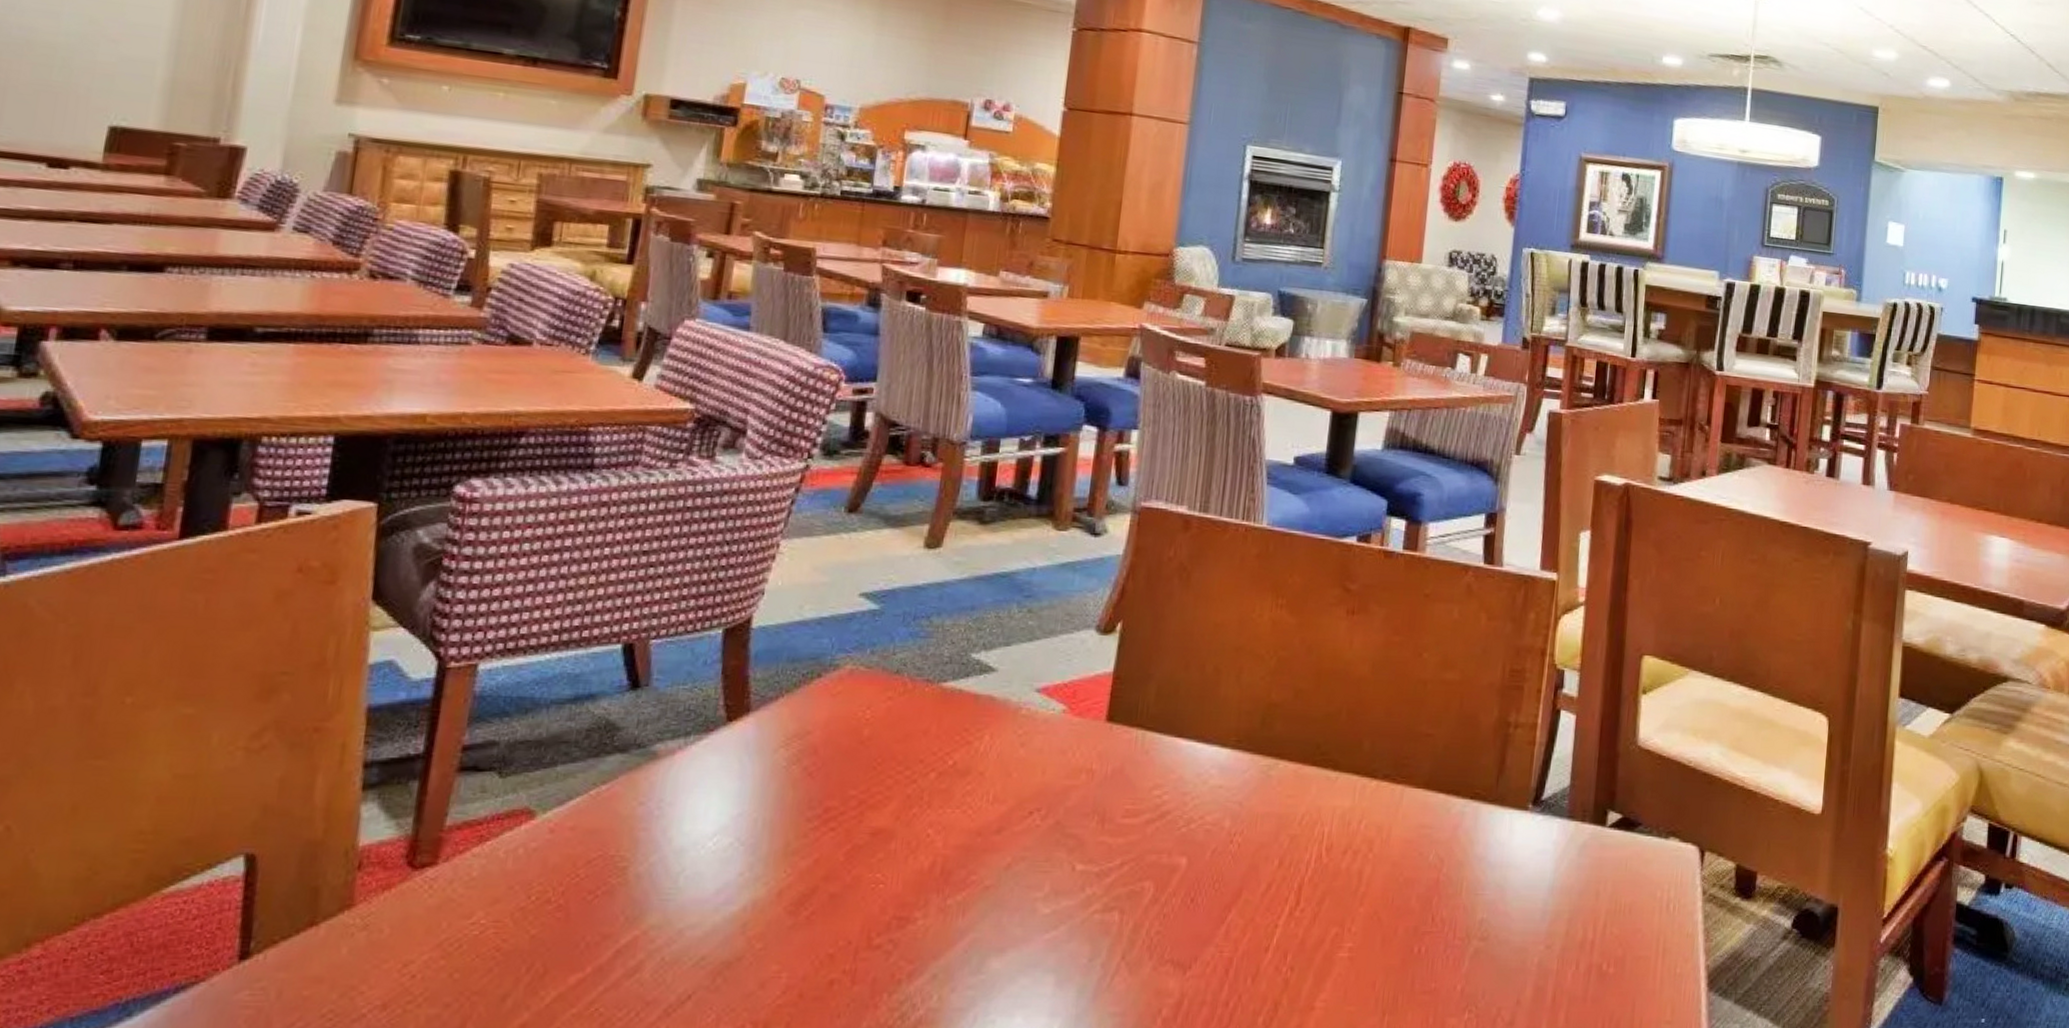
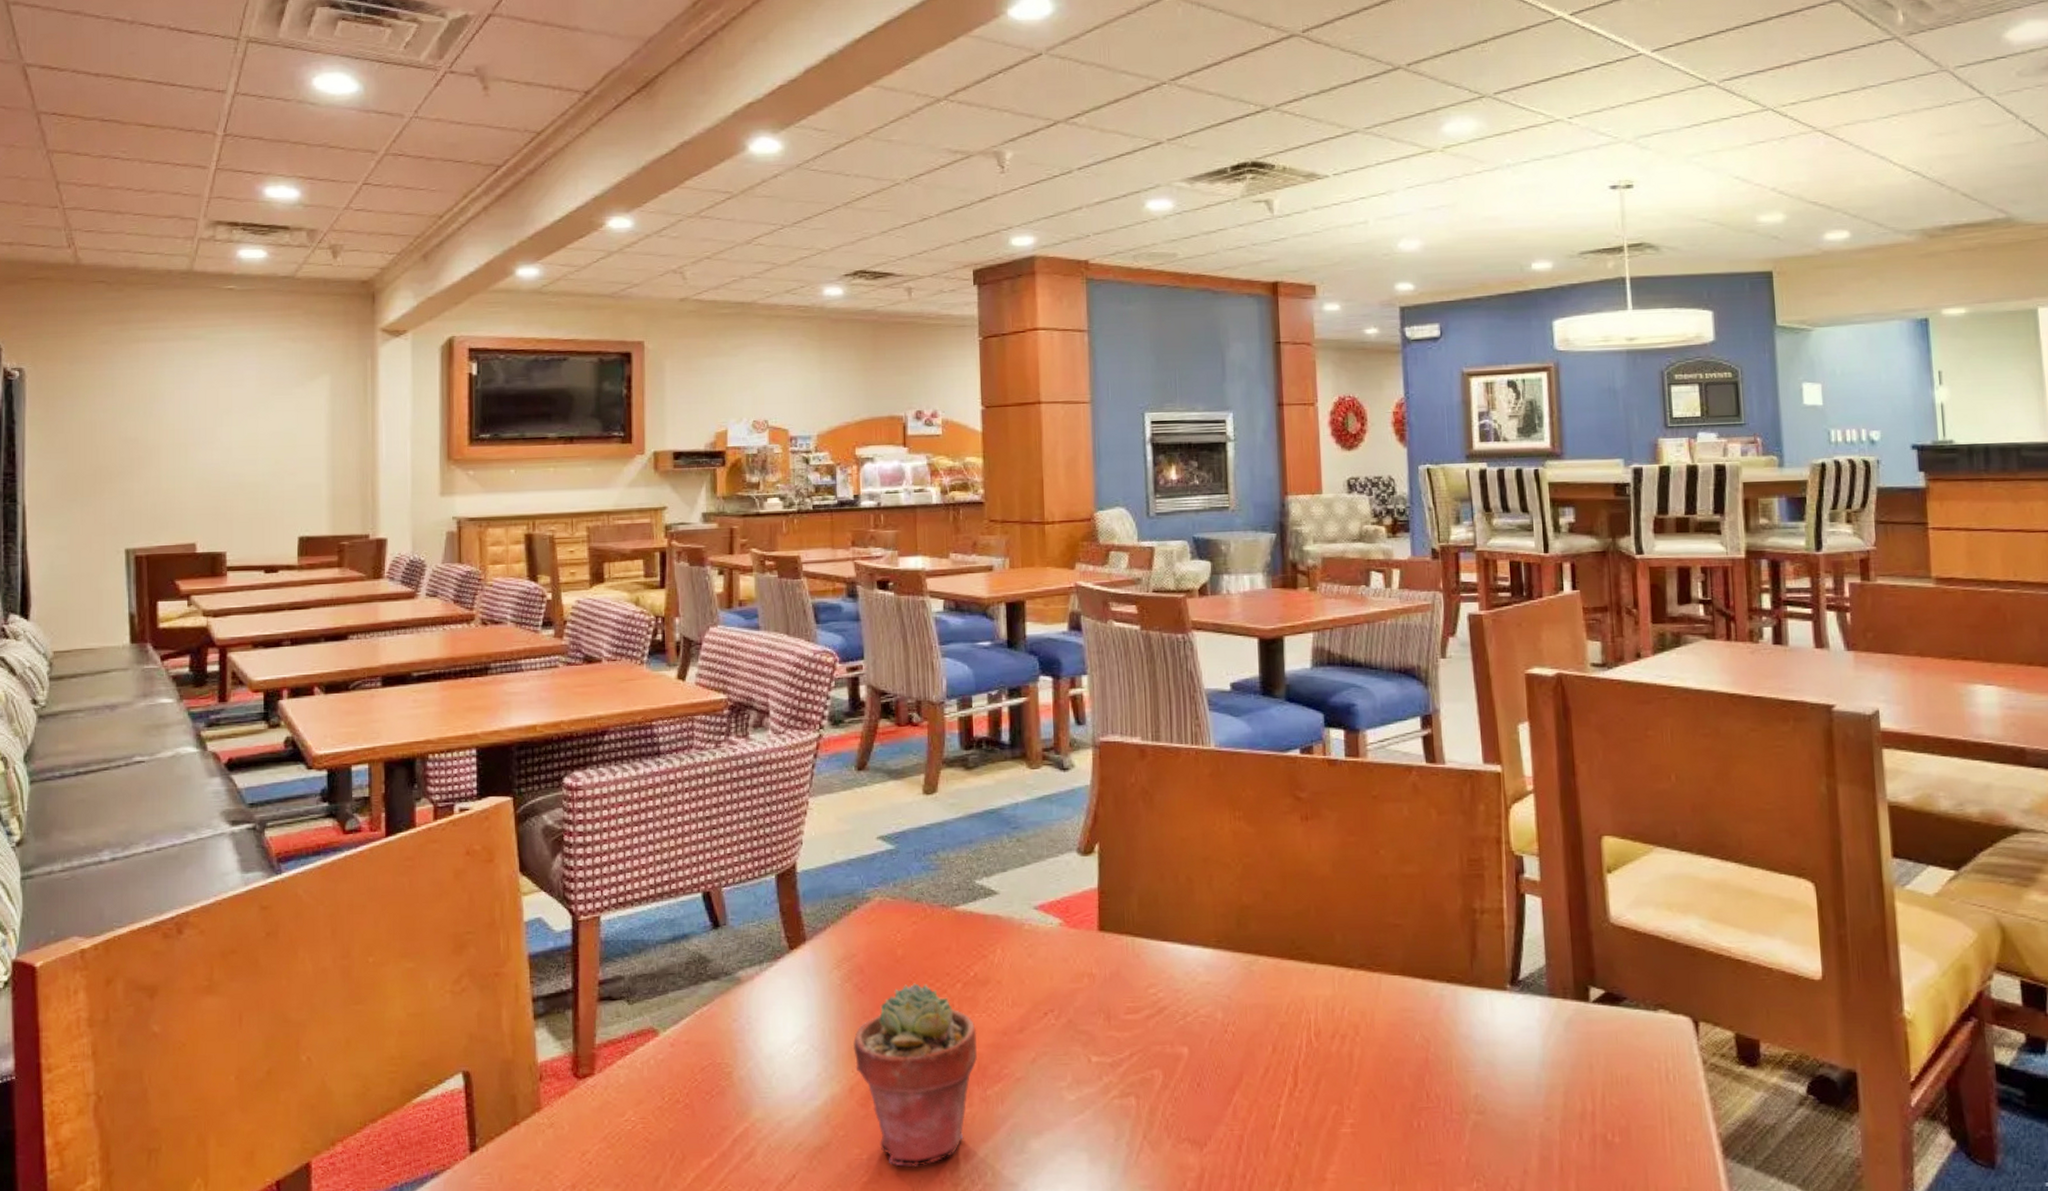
potted succulent: none [789,769,946,989] -> present [852,983,977,1168]

